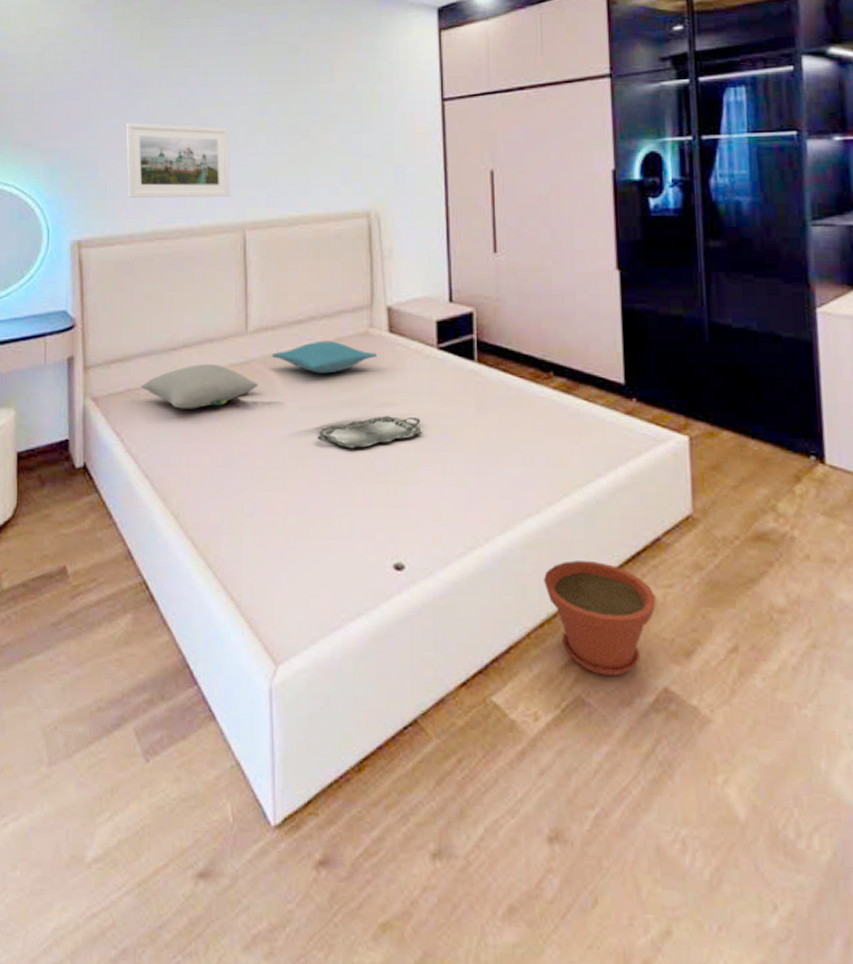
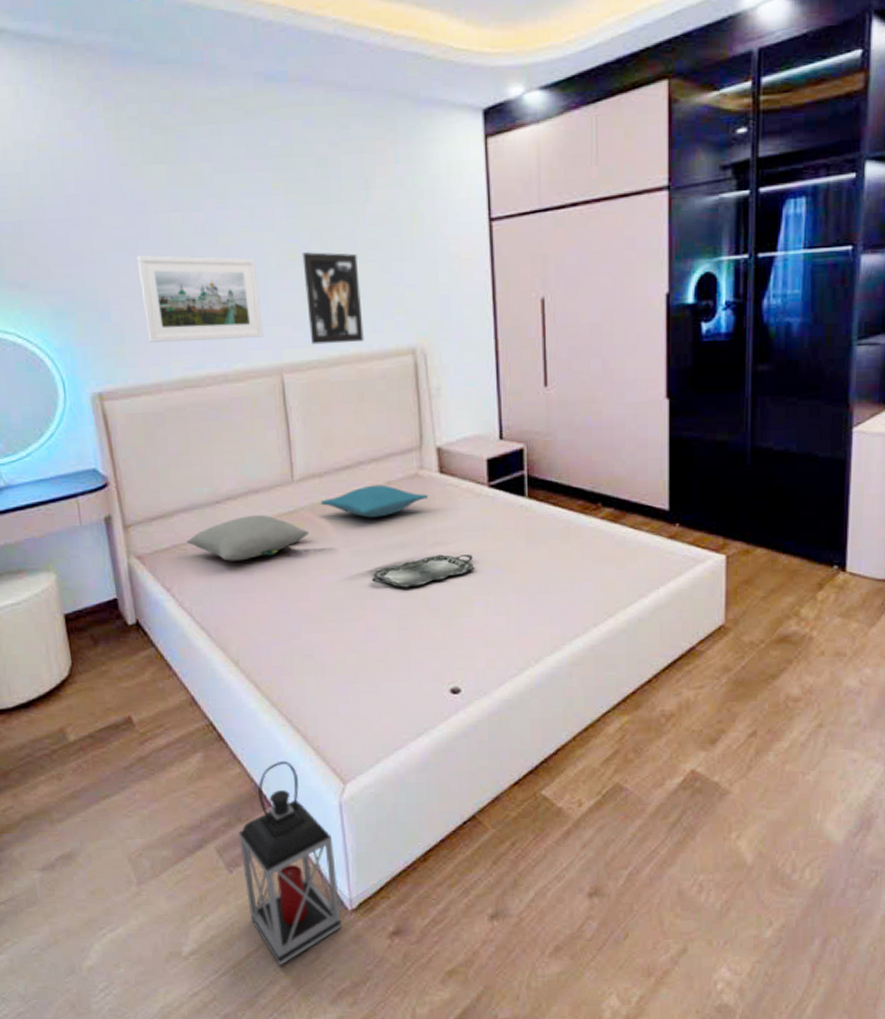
lantern: none [159,631,263,891] -> present [238,760,342,966]
wall art: none [271,123,322,205] -> present [302,251,364,345]
plant pot: present [543,560,656,676] -> none [588,672,688,765]

